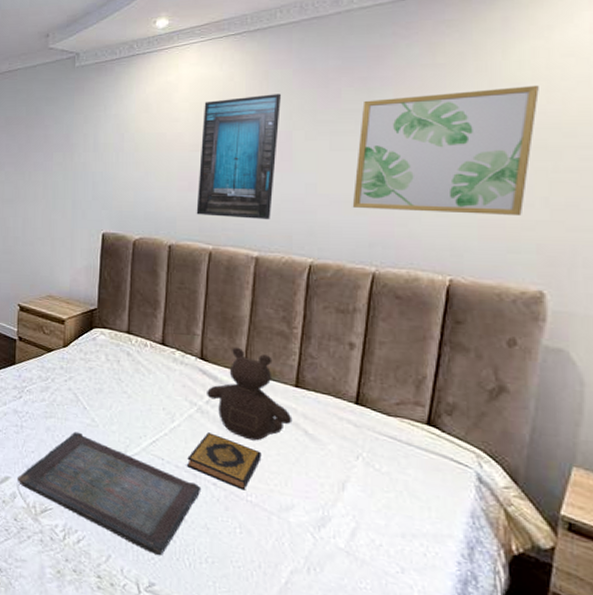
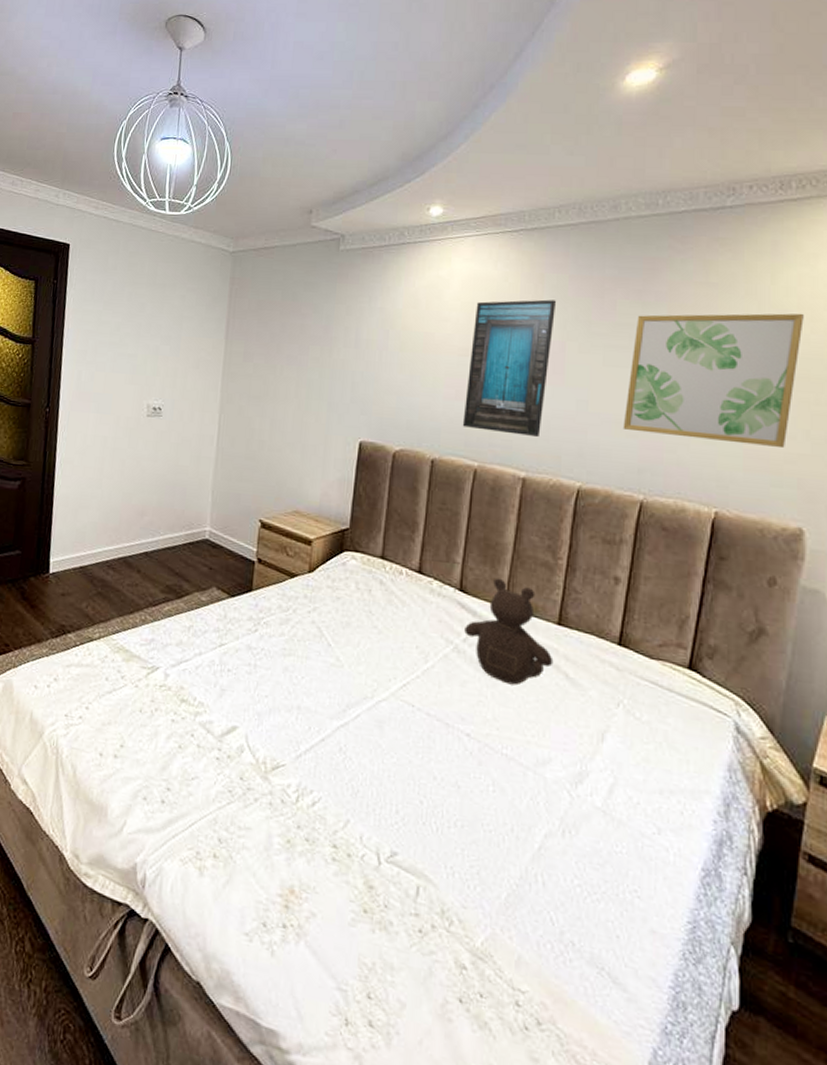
serving tray: present [18,431,202,556] -> none [247,672,454,820]
hardback book: present [187,432,262,490] -> none [440,675,520,742]

